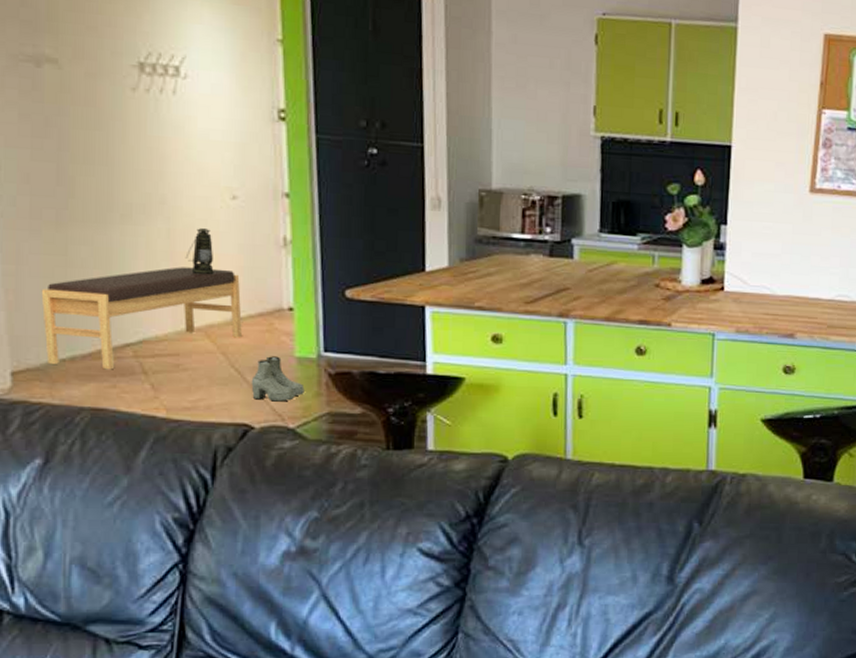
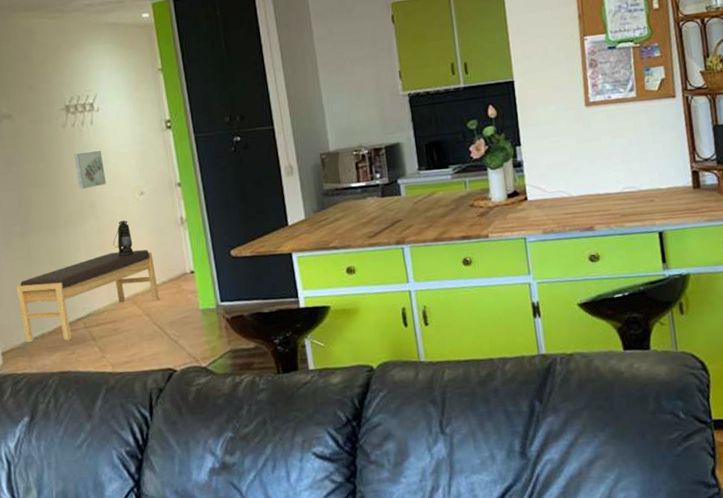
wall art: none [144,129,187,178] -> present [74,151,107,190]
boots: present [251,356,305,402] -> none [170,311,210,348]

